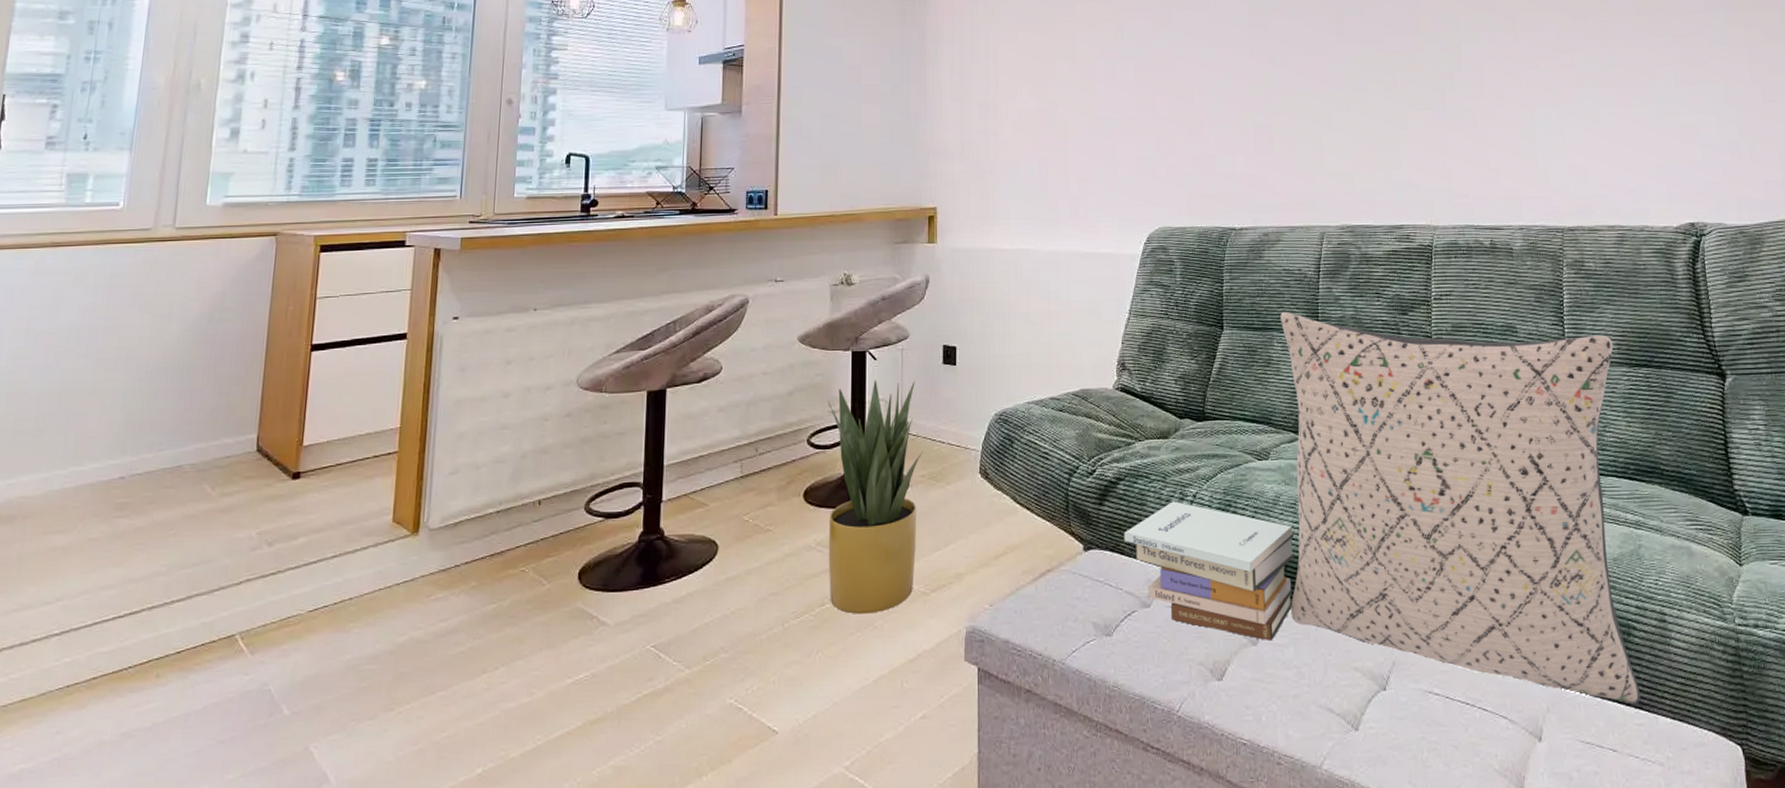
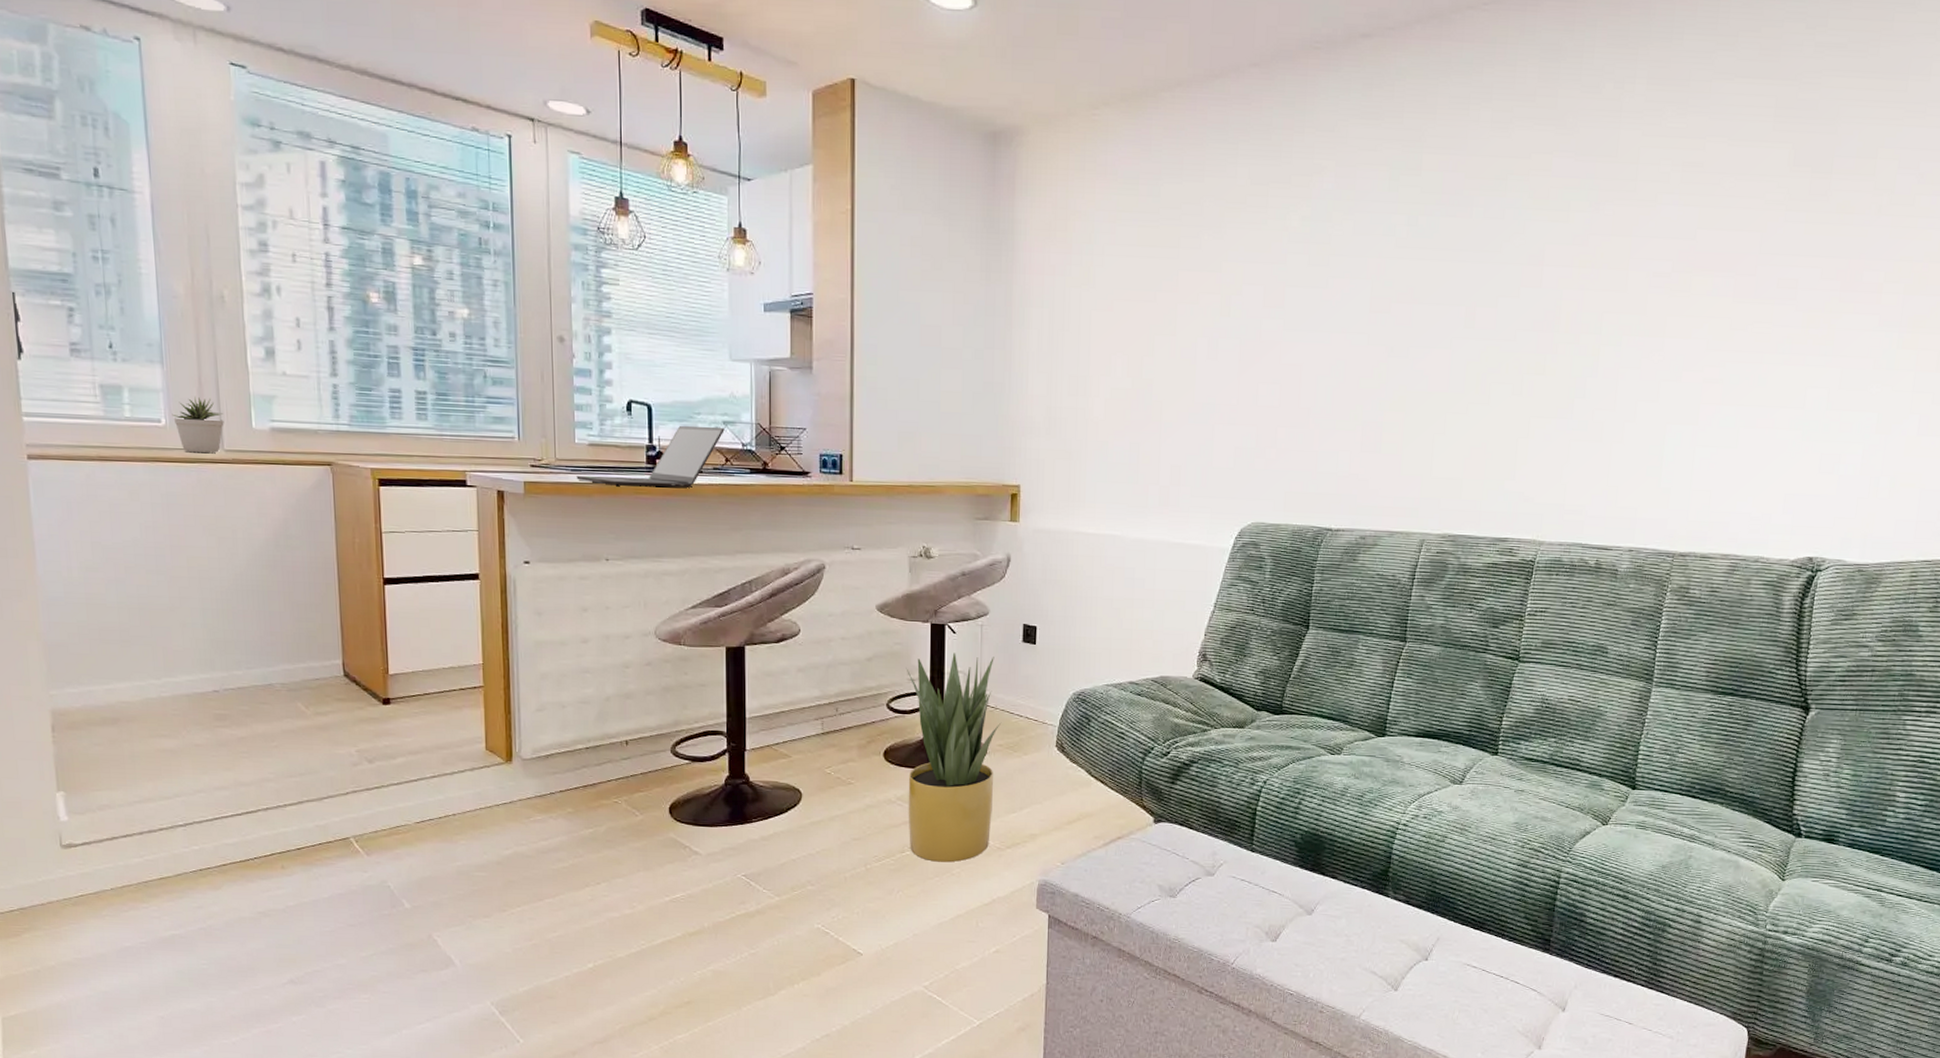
potted plant: none [131,179,181,233] -> present [172,397,224,454]
laptop: none [512,172,657,235] -> present [576,426,725,488]
books: present [1124,501,1296,641] -> none [1193,785,1359,913]
pillow: present [1280,312,1640,705] -> none [1346,616,1703,989]

